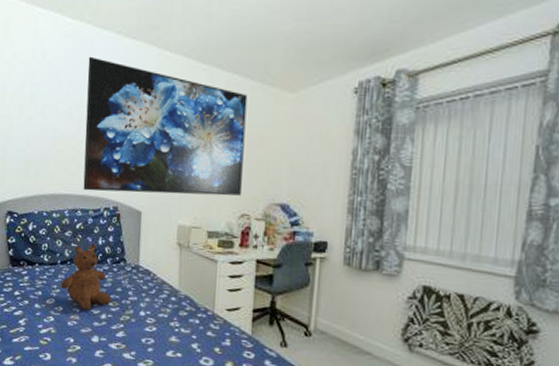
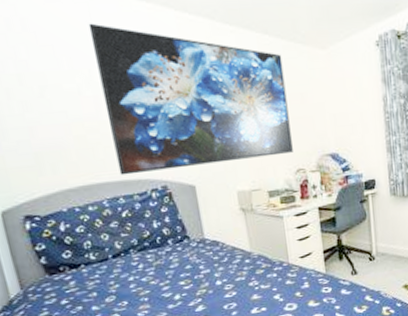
teddy bear: present [60,243,112,311] -> none [118,228,183,298]

